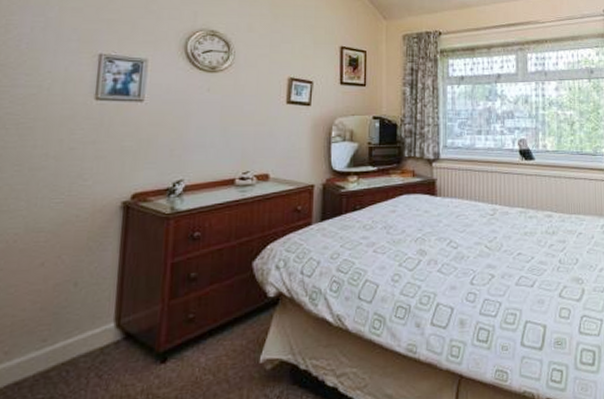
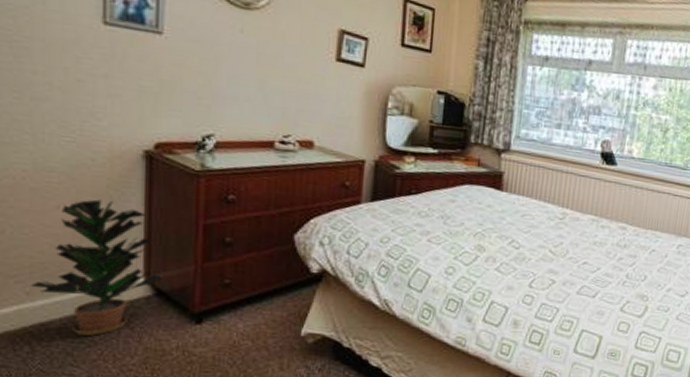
potted plant: none [10,251,130,390] -> present [31,199,161,336]

